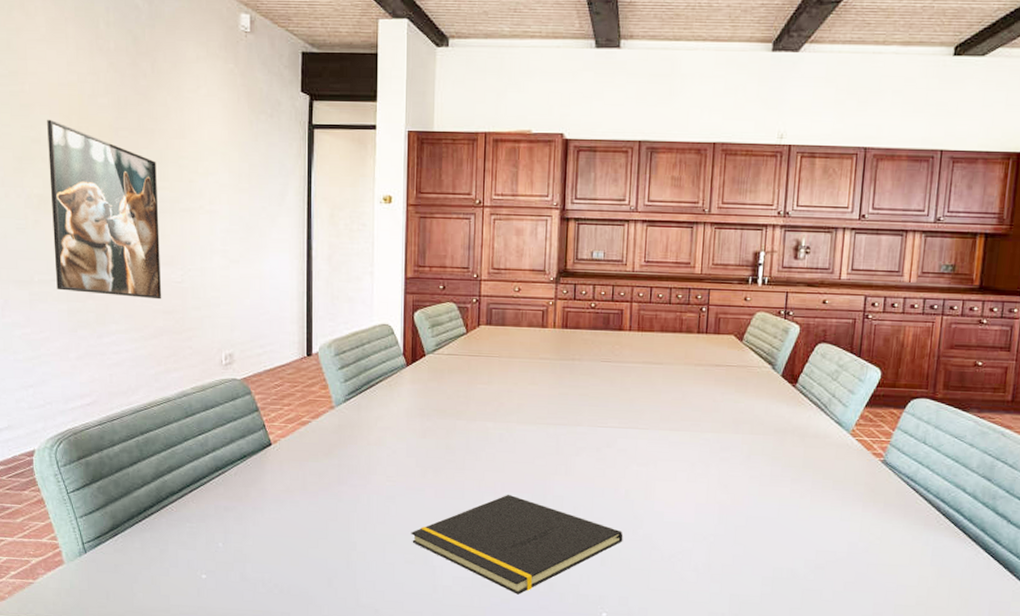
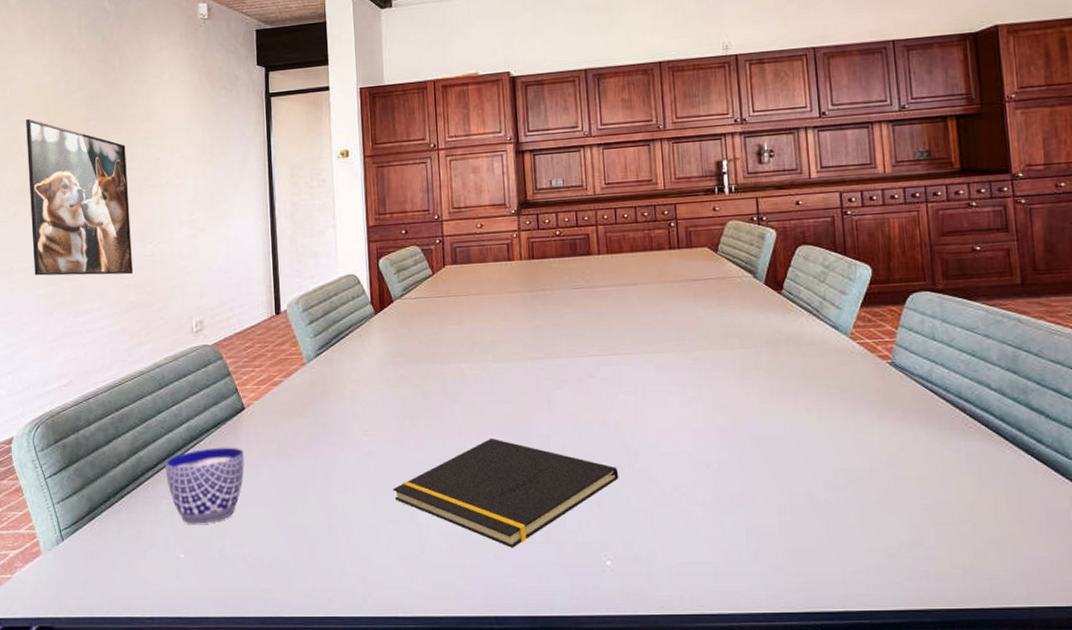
cup: none [189,478,268,549] -> present [165,447,245,524]

